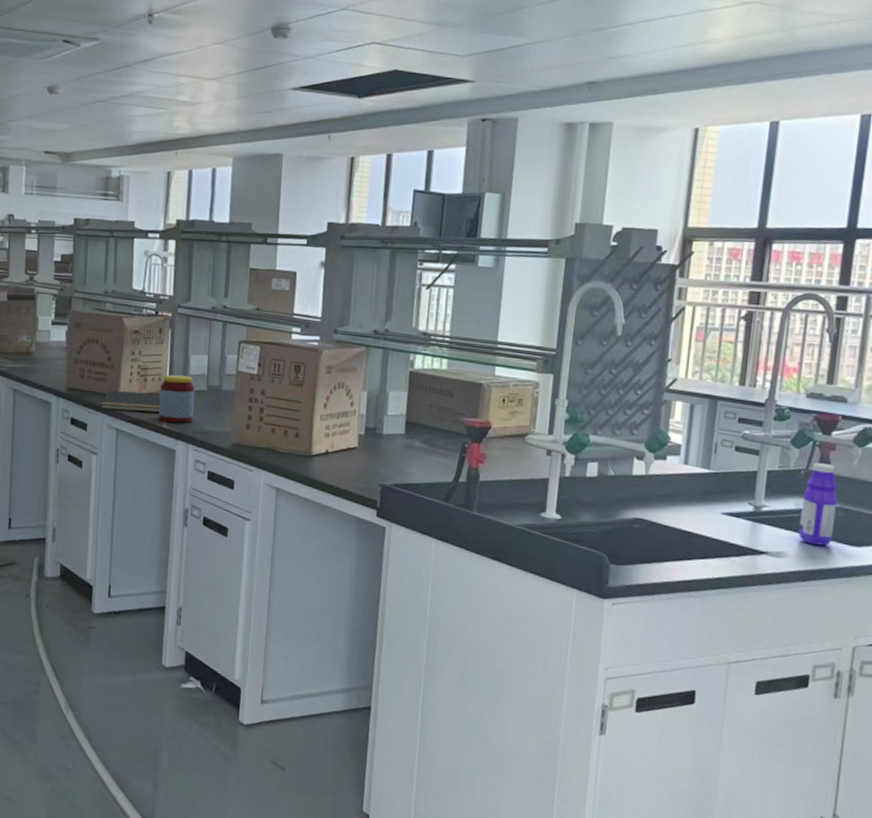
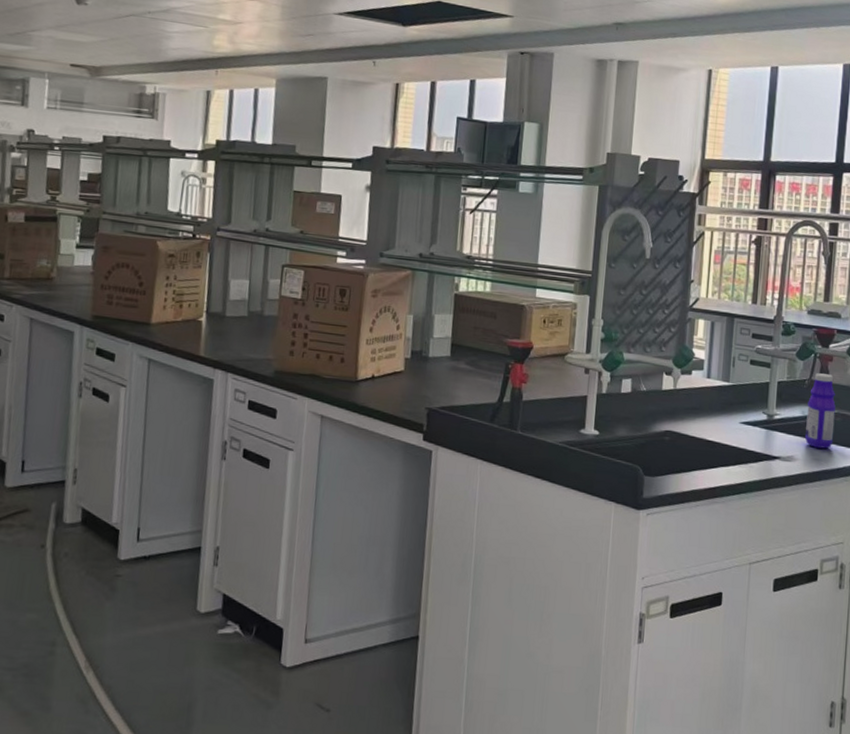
notepad: present [100,390,161,413] -> none [130,317,198,341]
jar: present [158,374,195,423] -> none [195,300,235,351]

